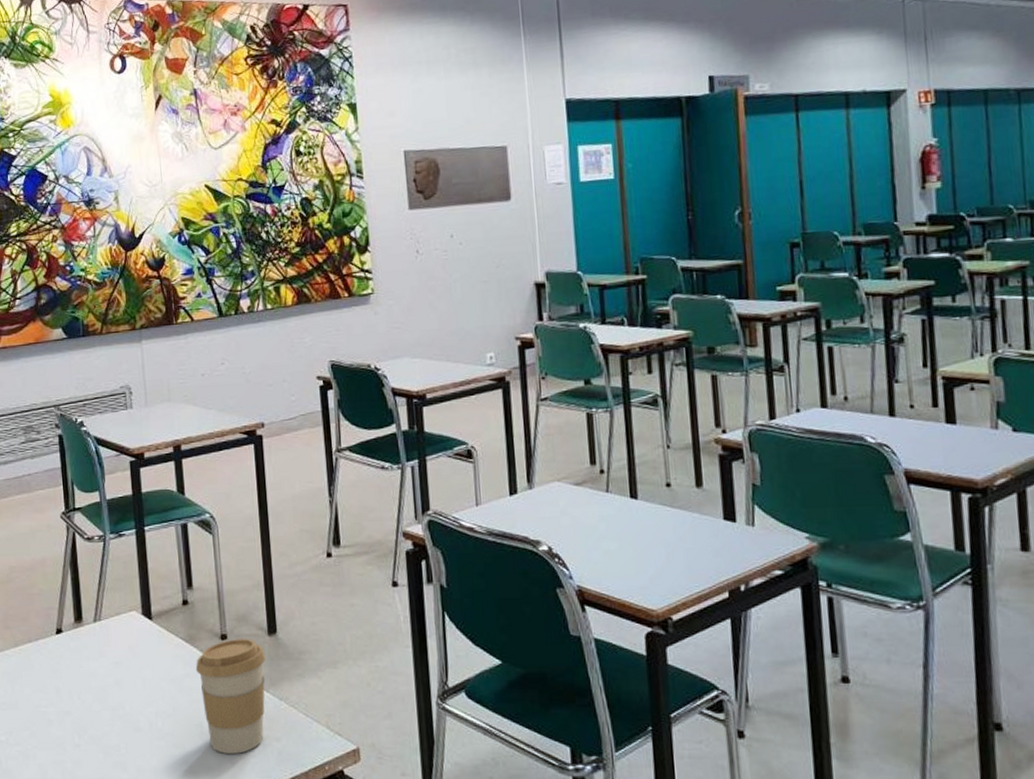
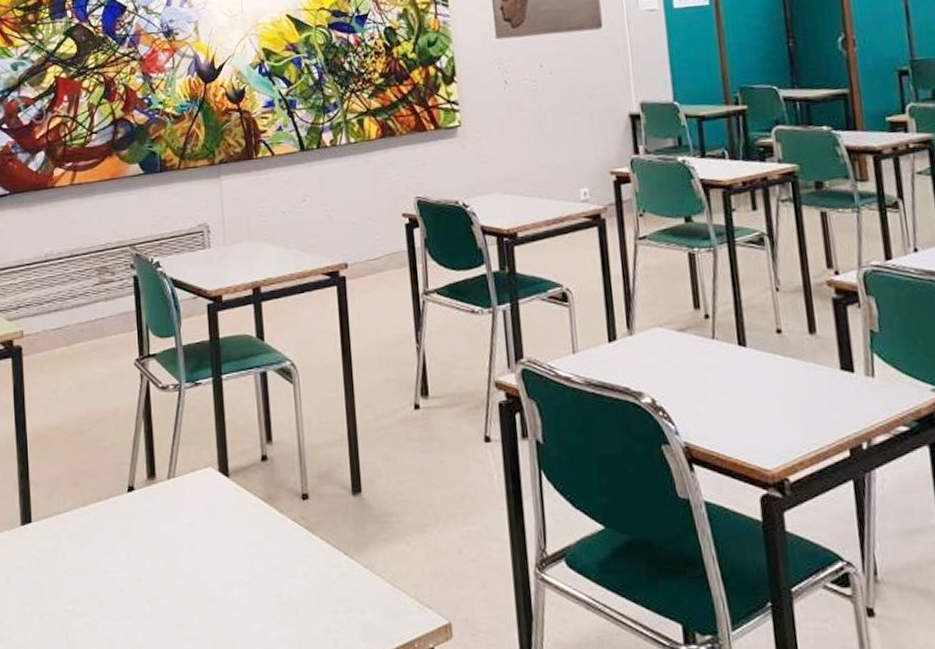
coffee cup: present [195,639,266,754] -> none [274,499,350,628]

